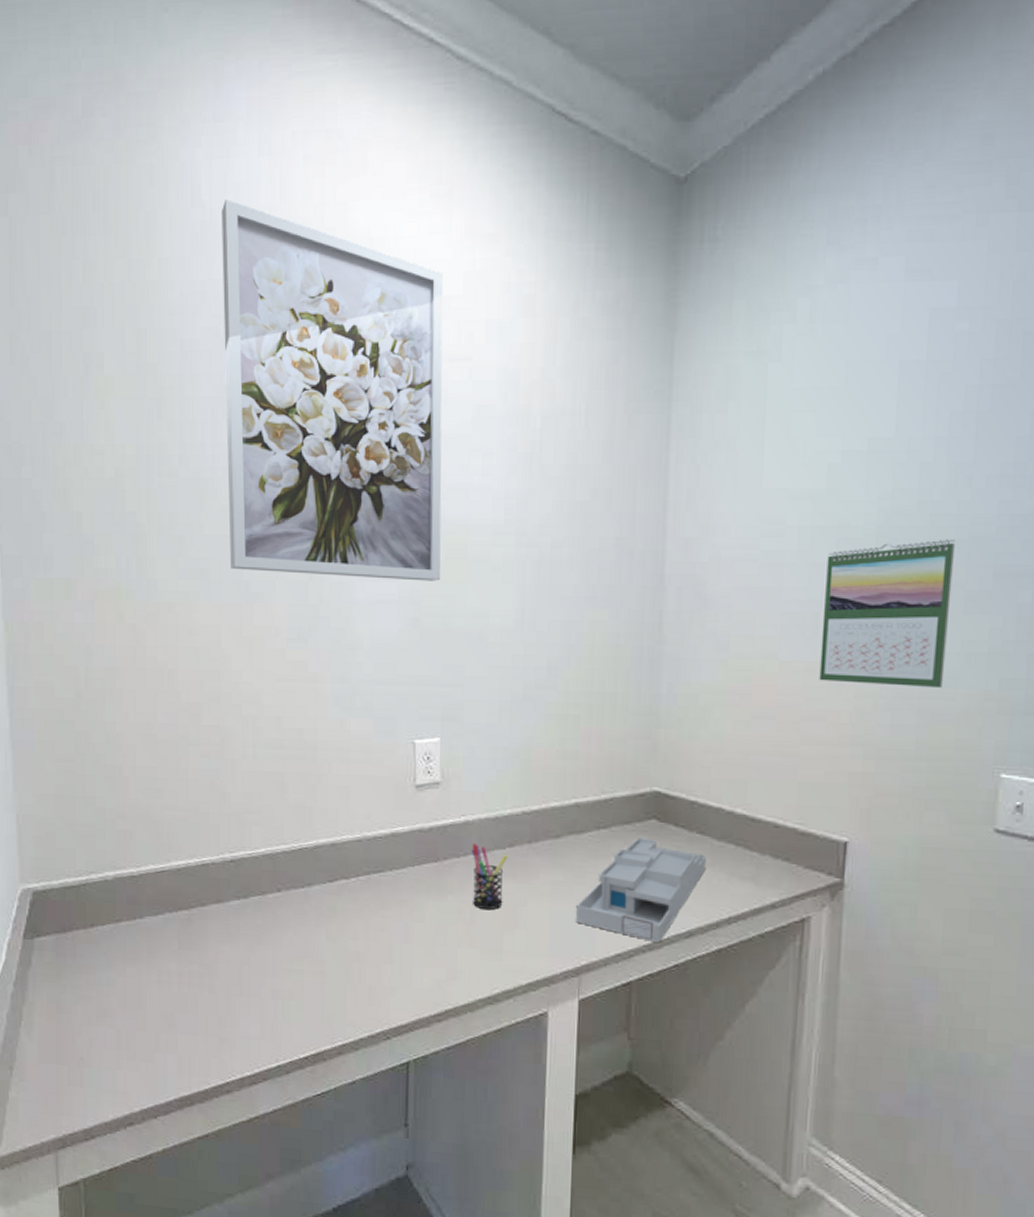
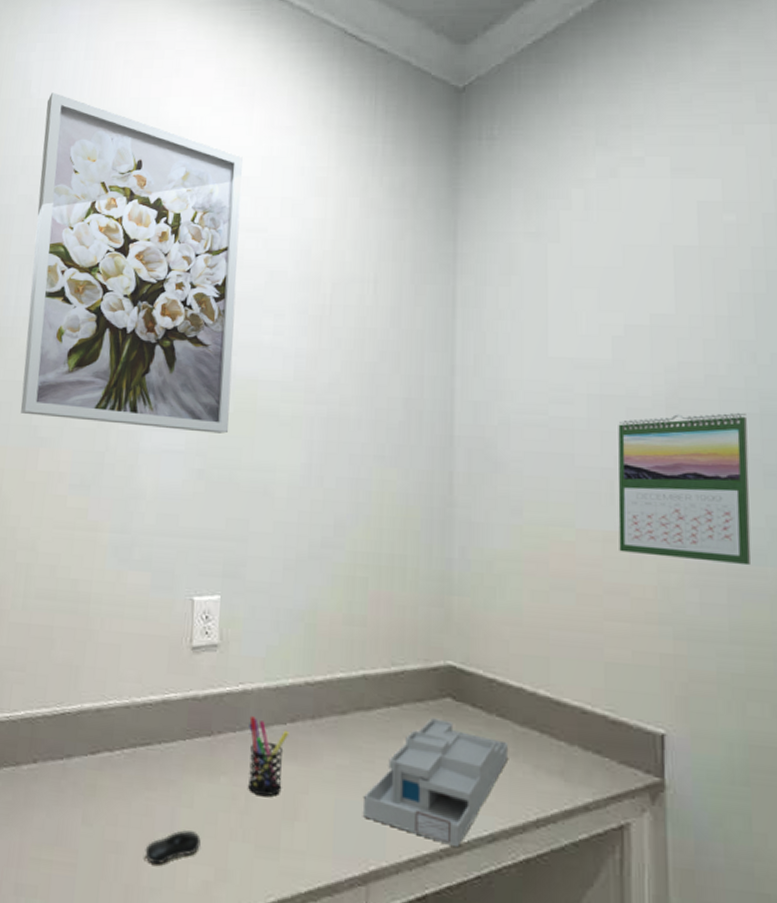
computer mouse: none [384,940,433,969] -> present [145,830,201,865]

